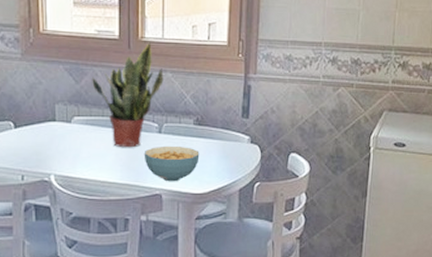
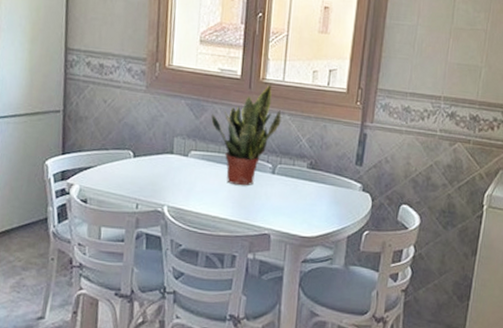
cereal bowl: present [144,145,200,182] -> none [255,186,311,223]

